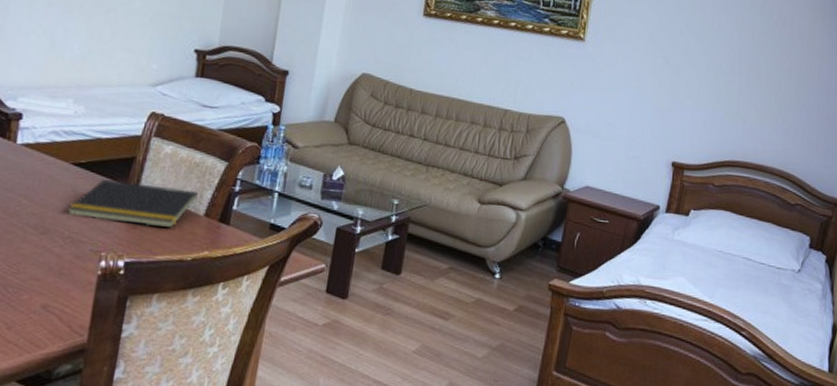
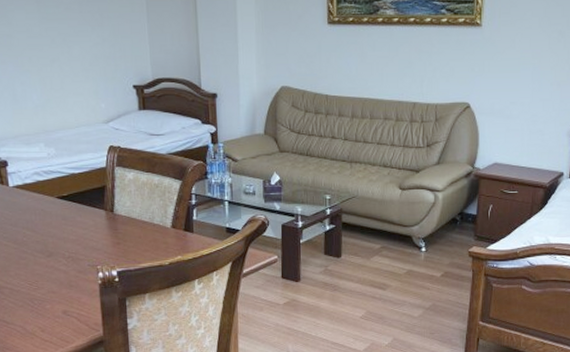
notepad: present [67,178,198,227] -> none [62,206,163,241]

